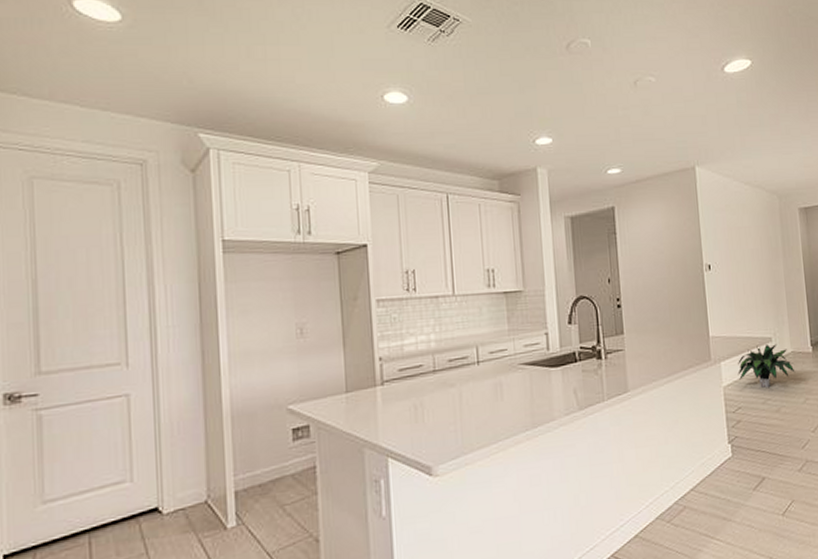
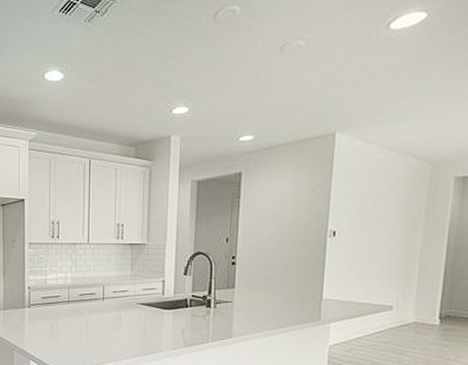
potted plant: present [737,343,796,388] -> none [347,311,415,353]

